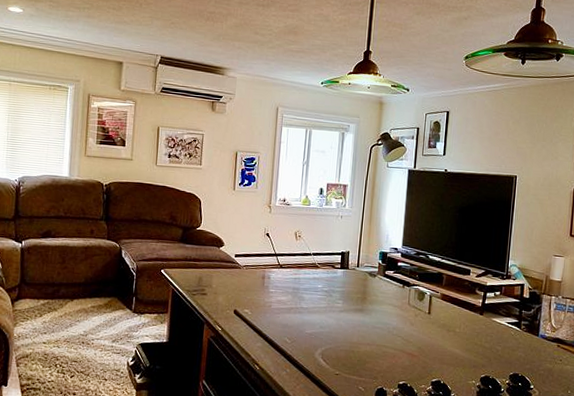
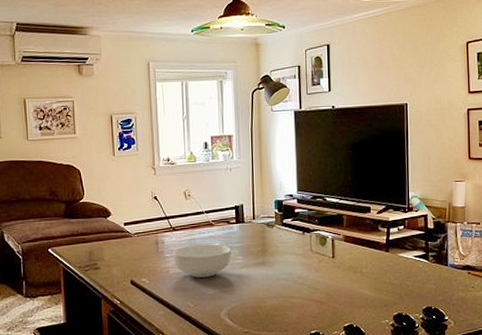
cereal bowl: none [277,284,333,317] -> present [173,244,231,278]

